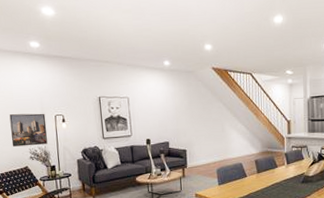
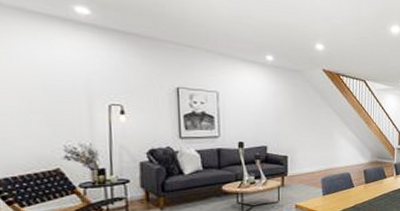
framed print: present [9,113,48,147] -> none [32,98,95,142]

